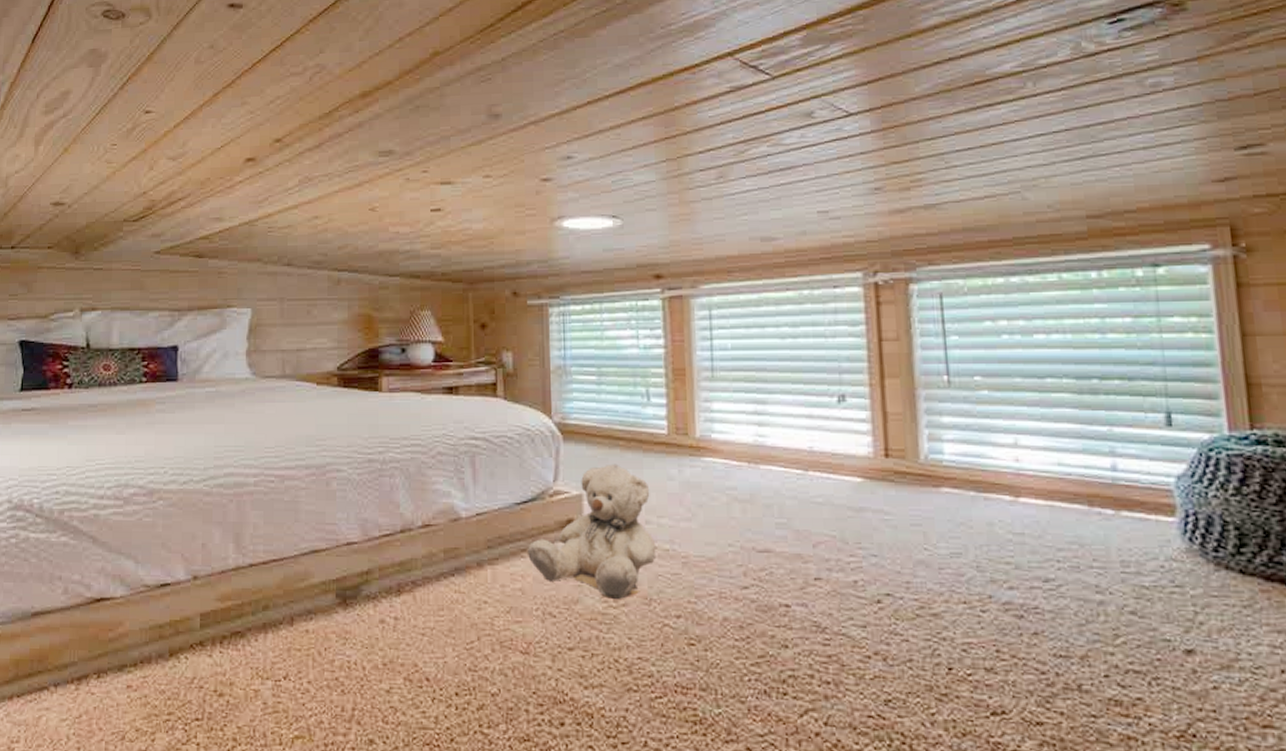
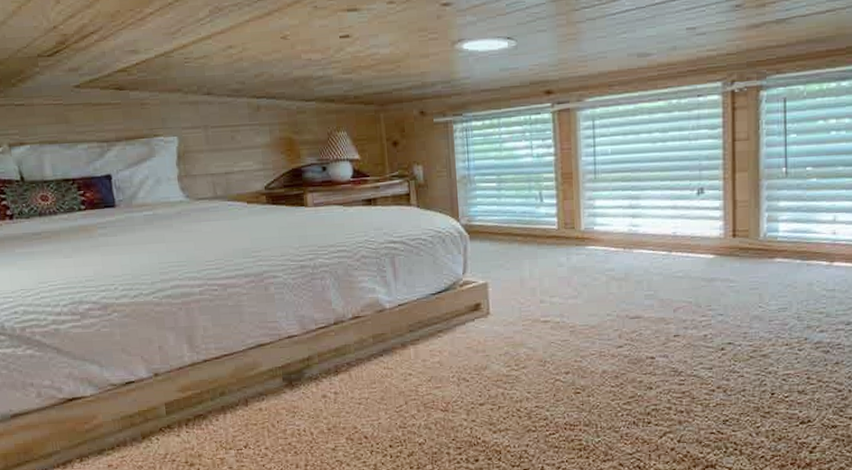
teddy bear: present [528,463,657,599] -> none [443,256,549,364]

